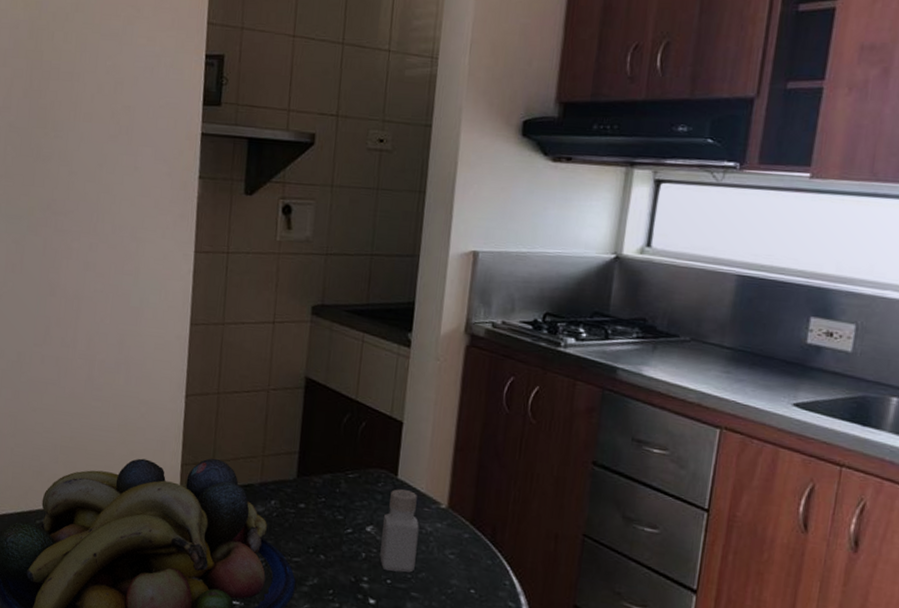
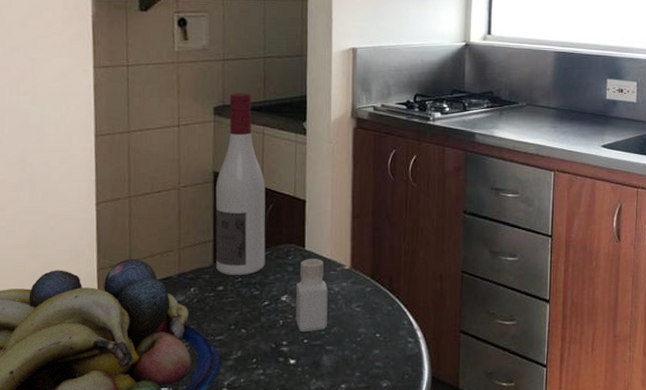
wine bottle: none [299,292,360,496] -> present [215,93,266,275]

